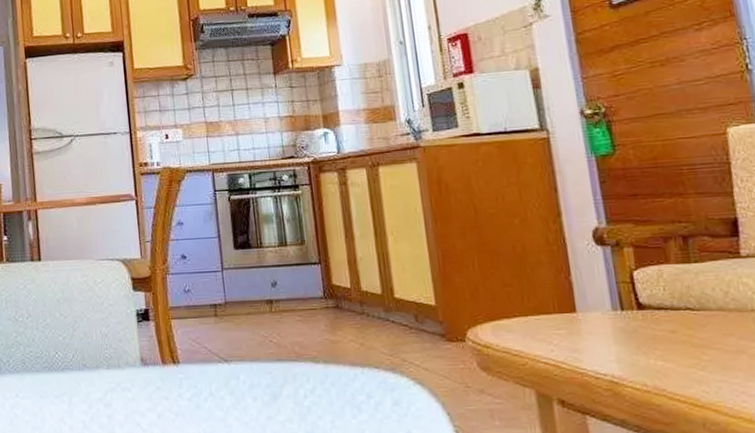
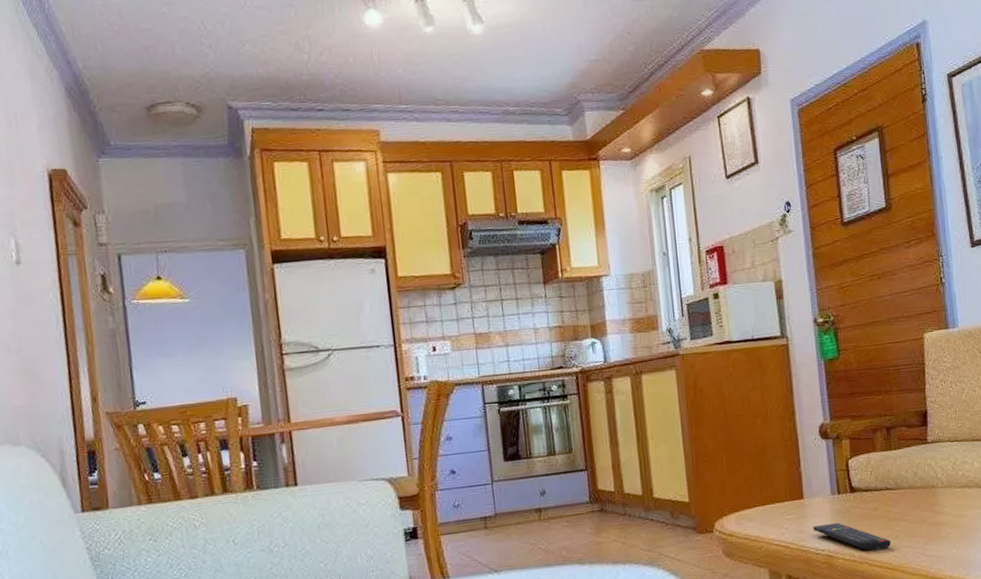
remote control: none [590,344,697,383] -> present [813,523,891,552]

